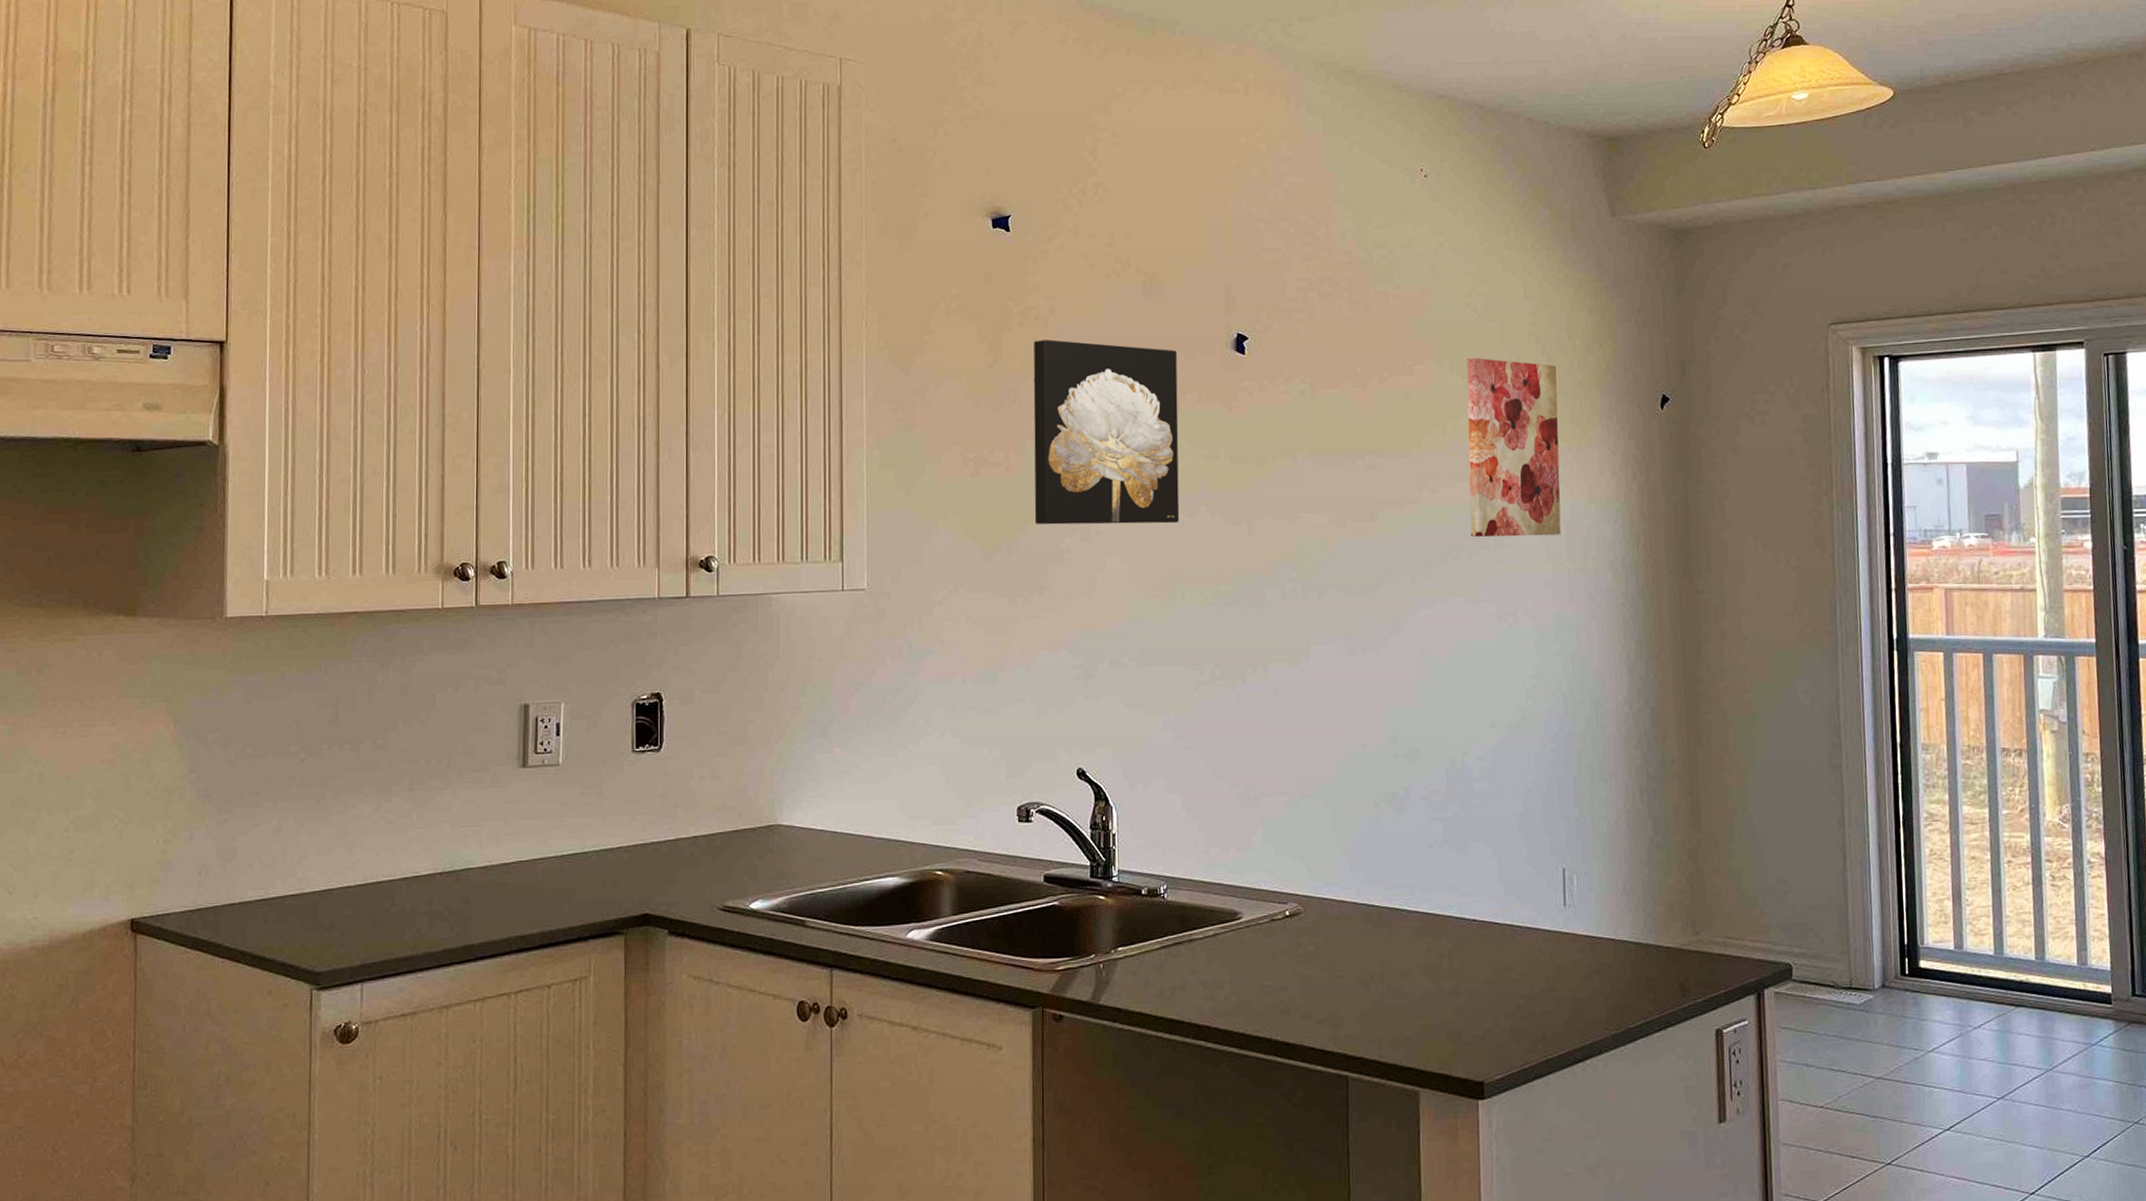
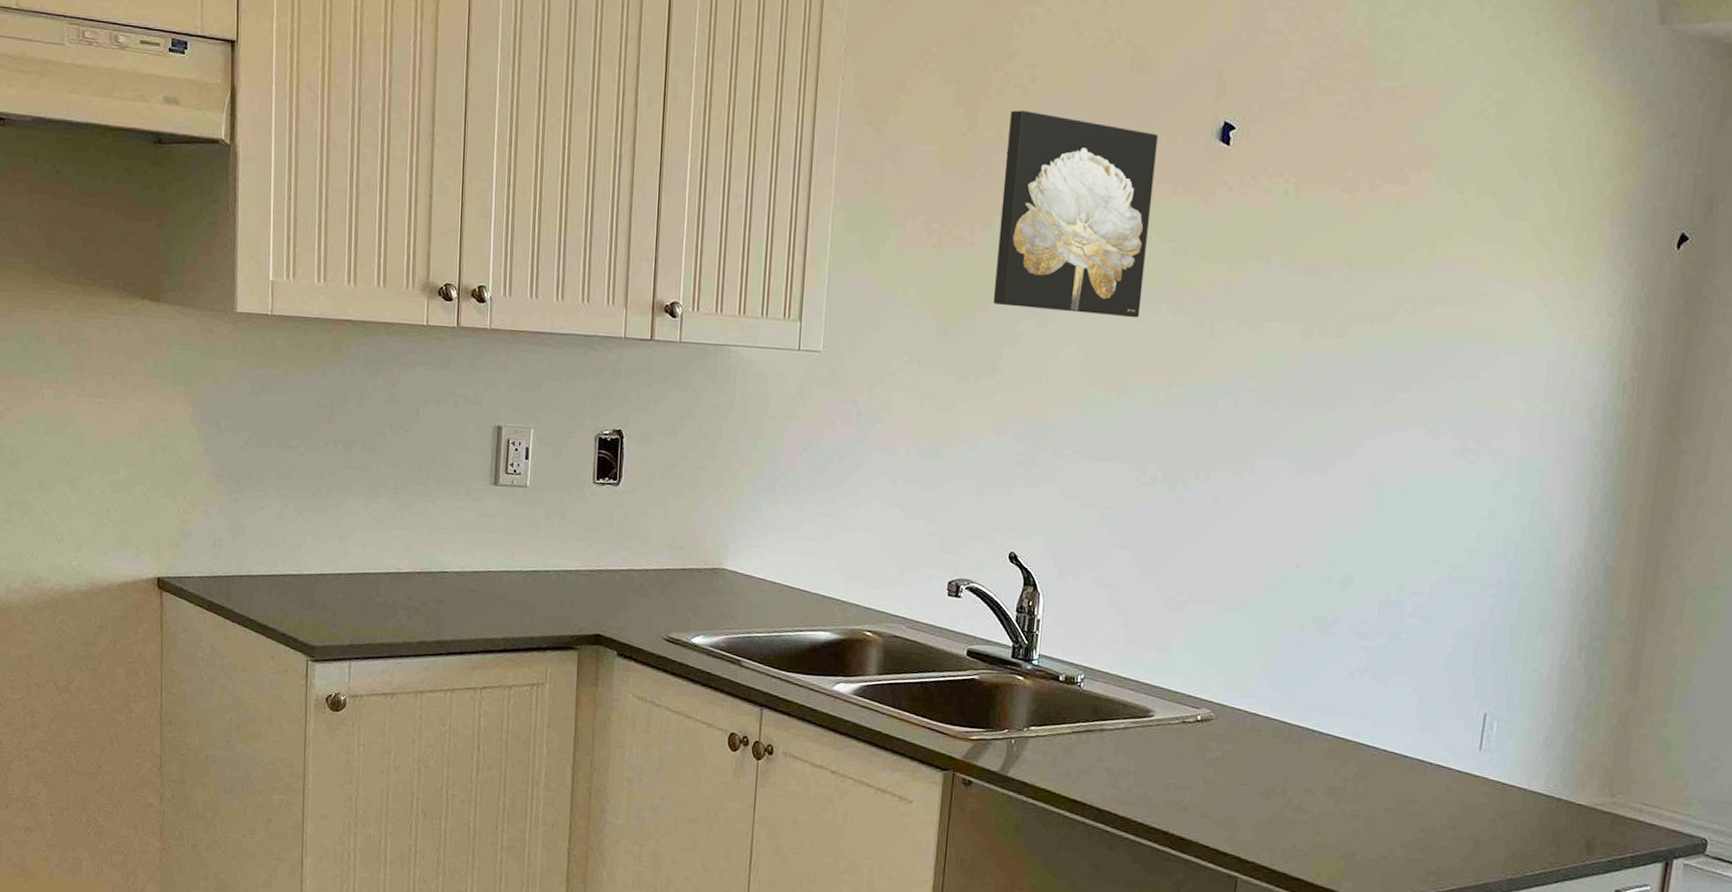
wall art: present [1466,358,1561,537] -> none [1443,172,1568,374]

